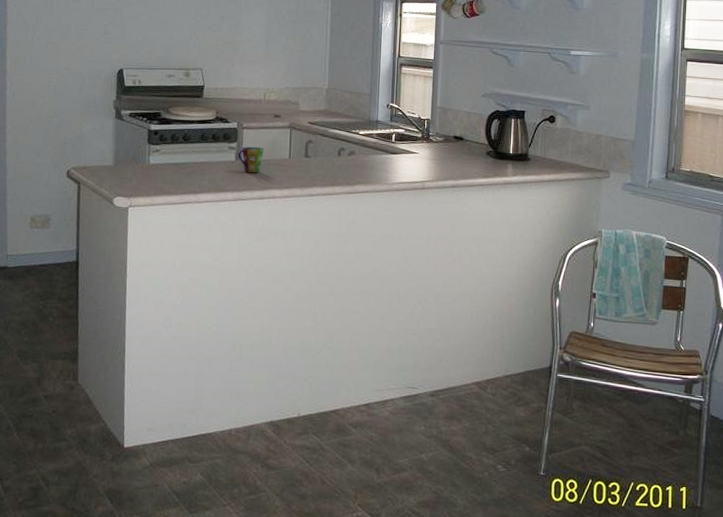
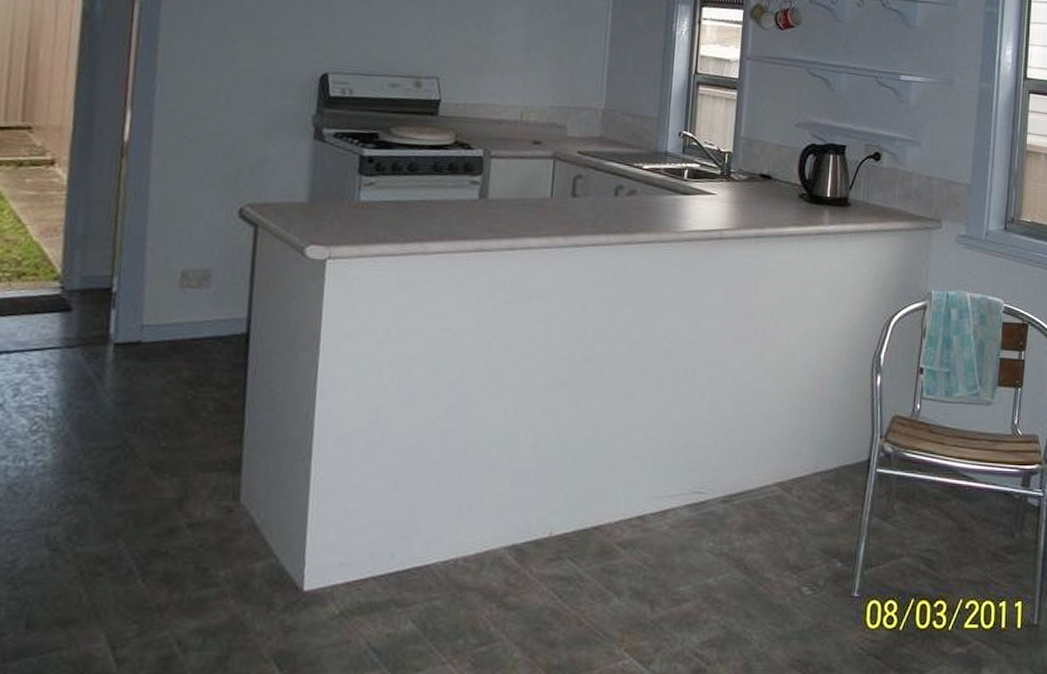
cup: present [238,146,264,173] -> none [482,181,518,216]

